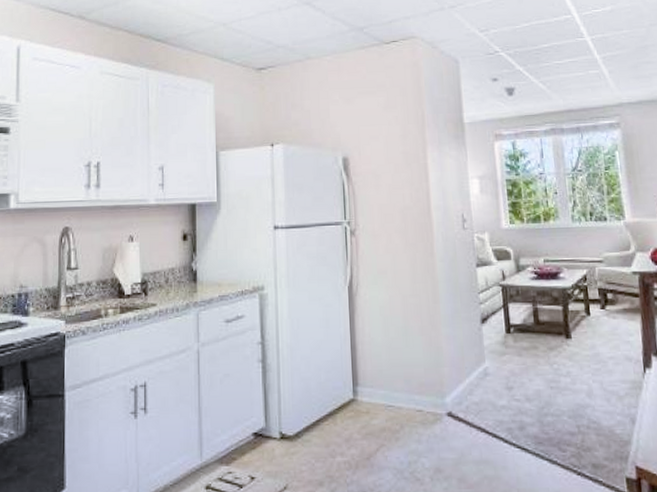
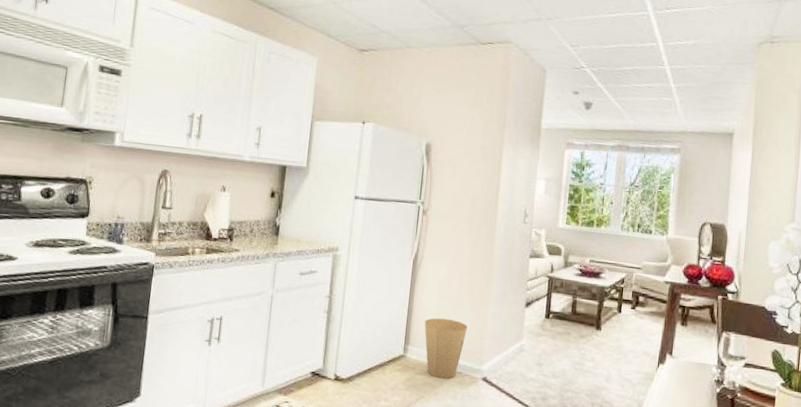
trash can: none [372,350,421,421] -> present [424,318,468,379]

